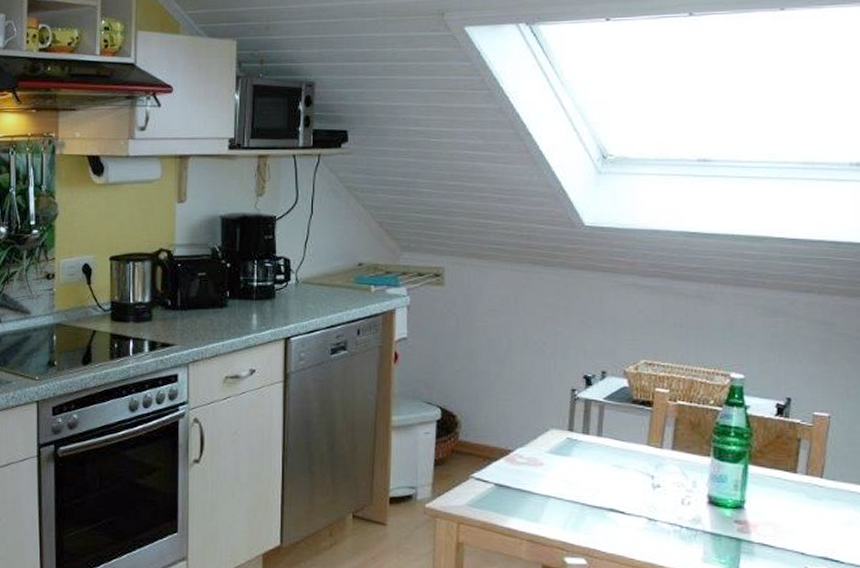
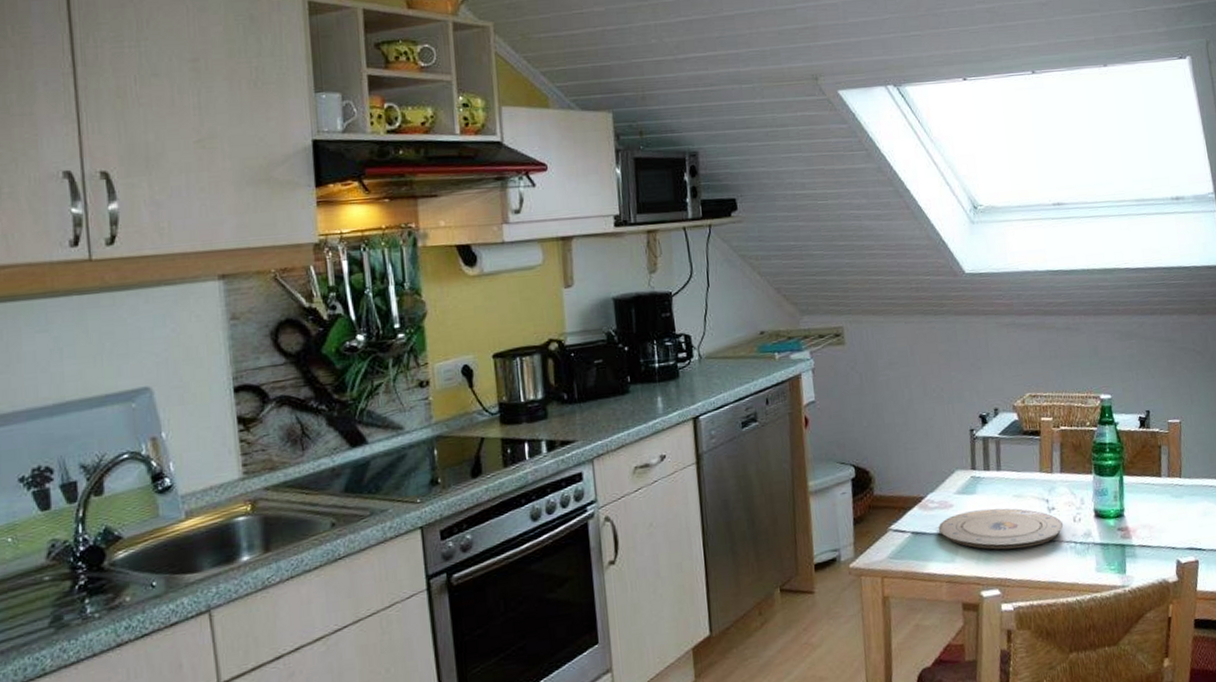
plate: none [525,473,669,522] -> present [939,508,1064,550]

